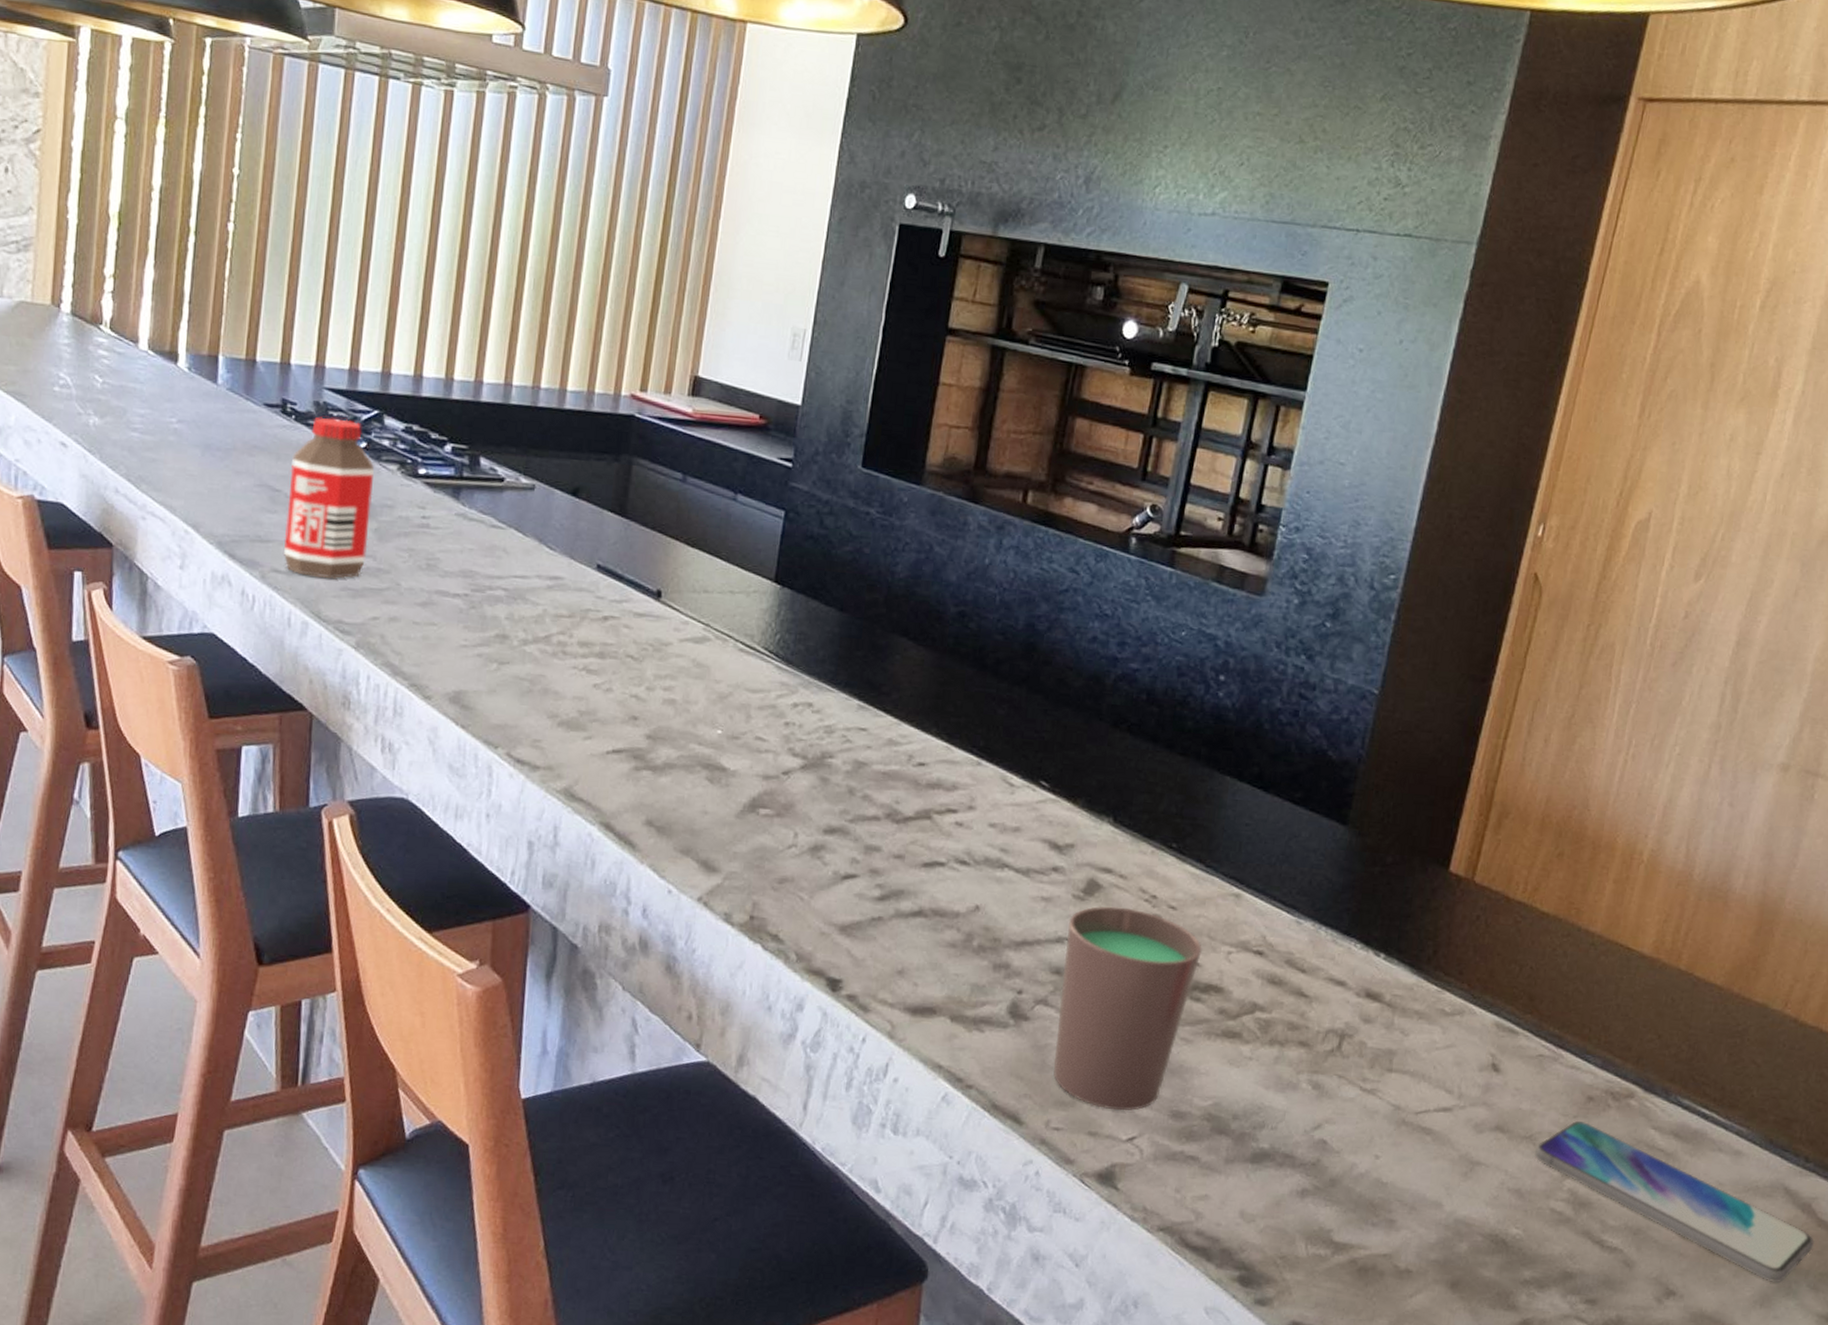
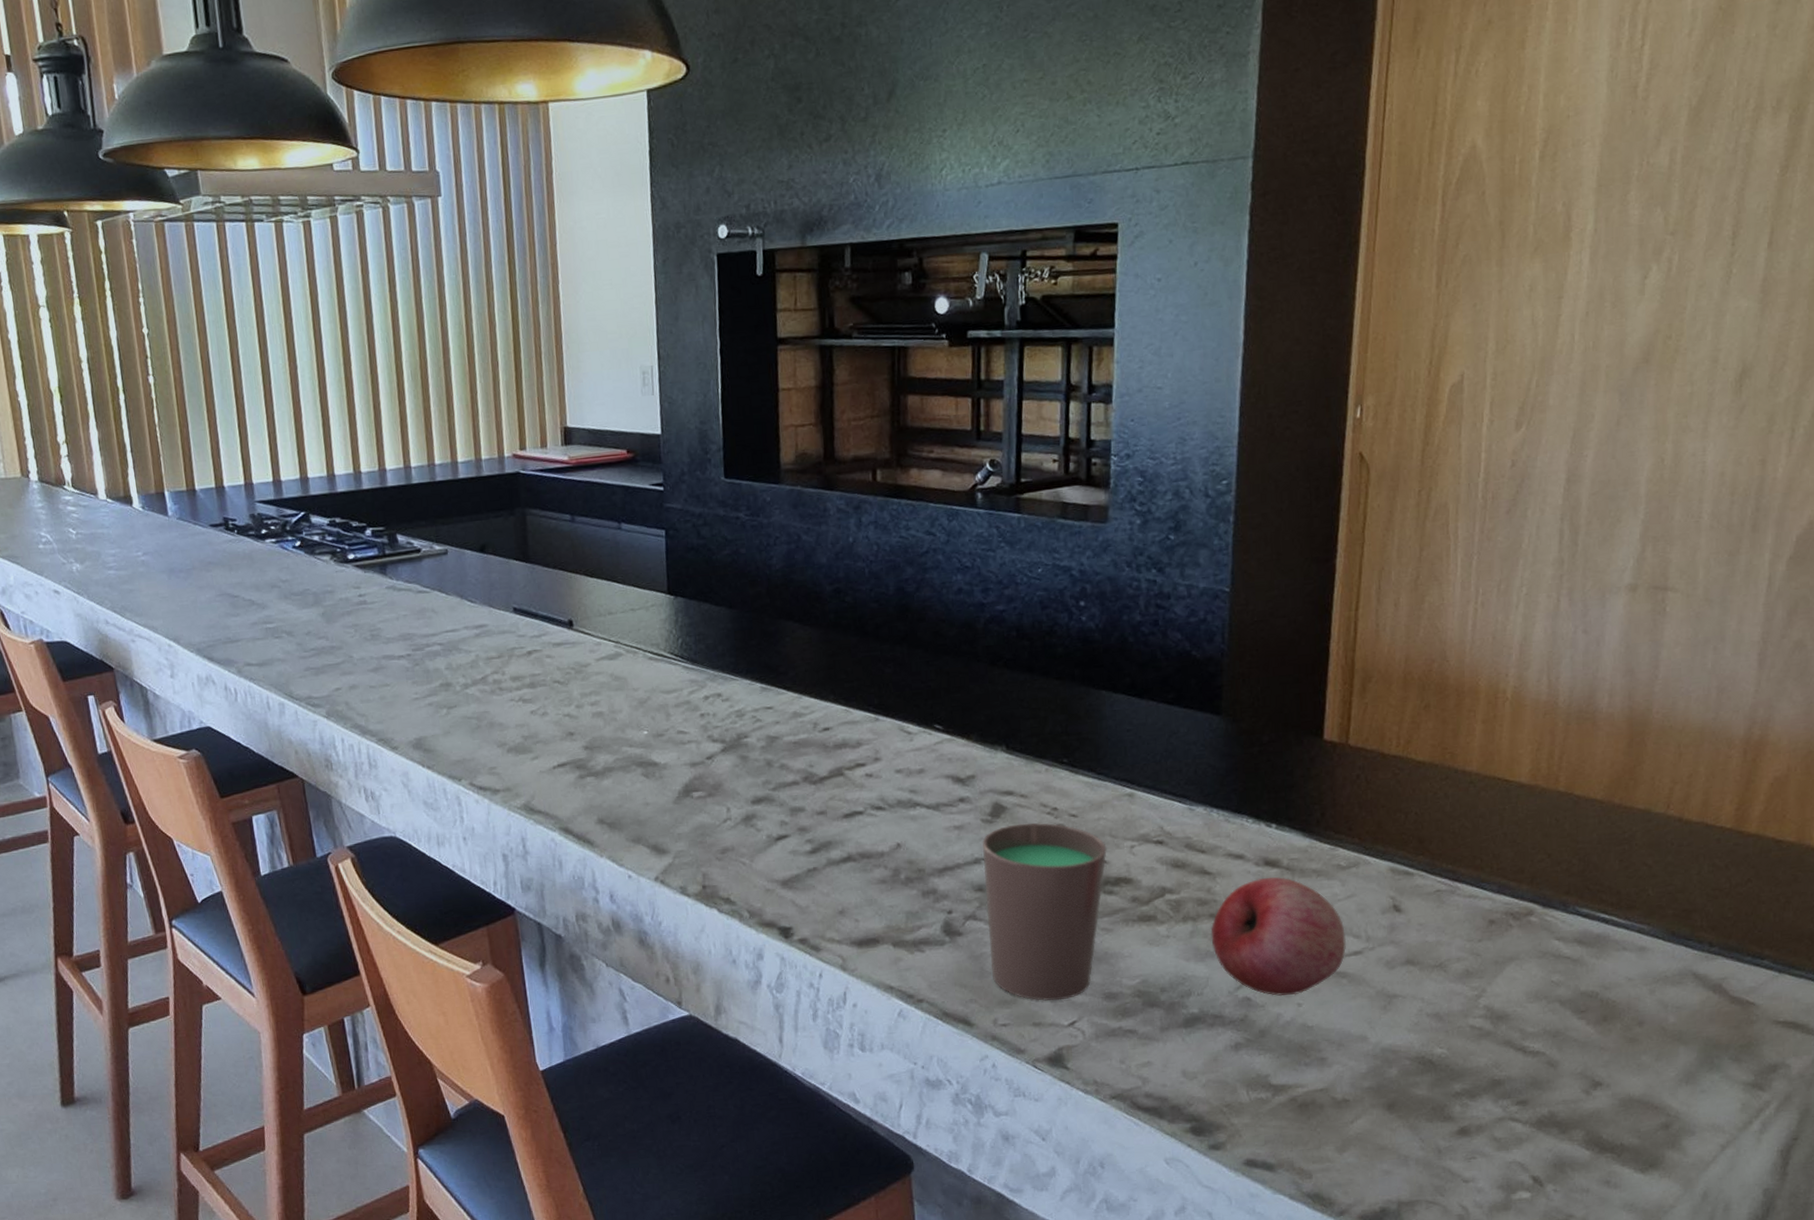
bottle: present [284,417,375,579] -> none [242,524,320,664]
fruit: none [1295,1010,1439,1146] -> present [1210,877,1347,997]
smartphone: present [1534,1121,1814,1284] -> none [1446,944,1730,1061]

